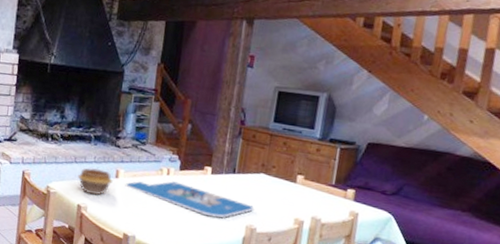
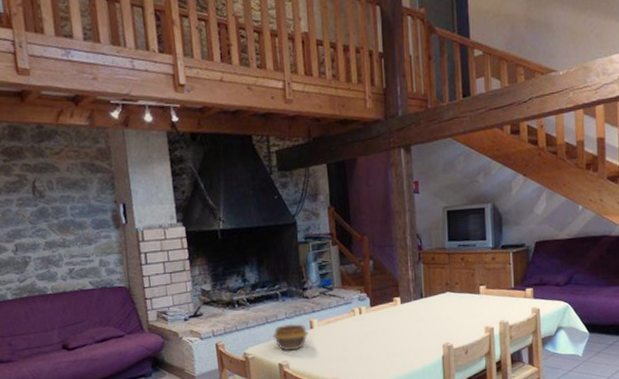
board game: present [125,181,255,218] -> none [321,318,448,345]

